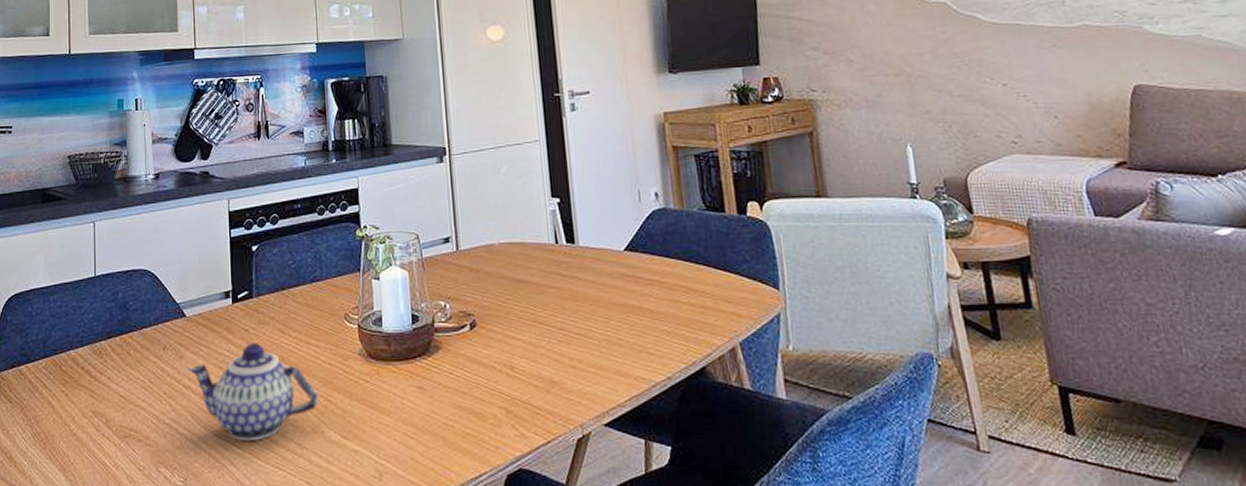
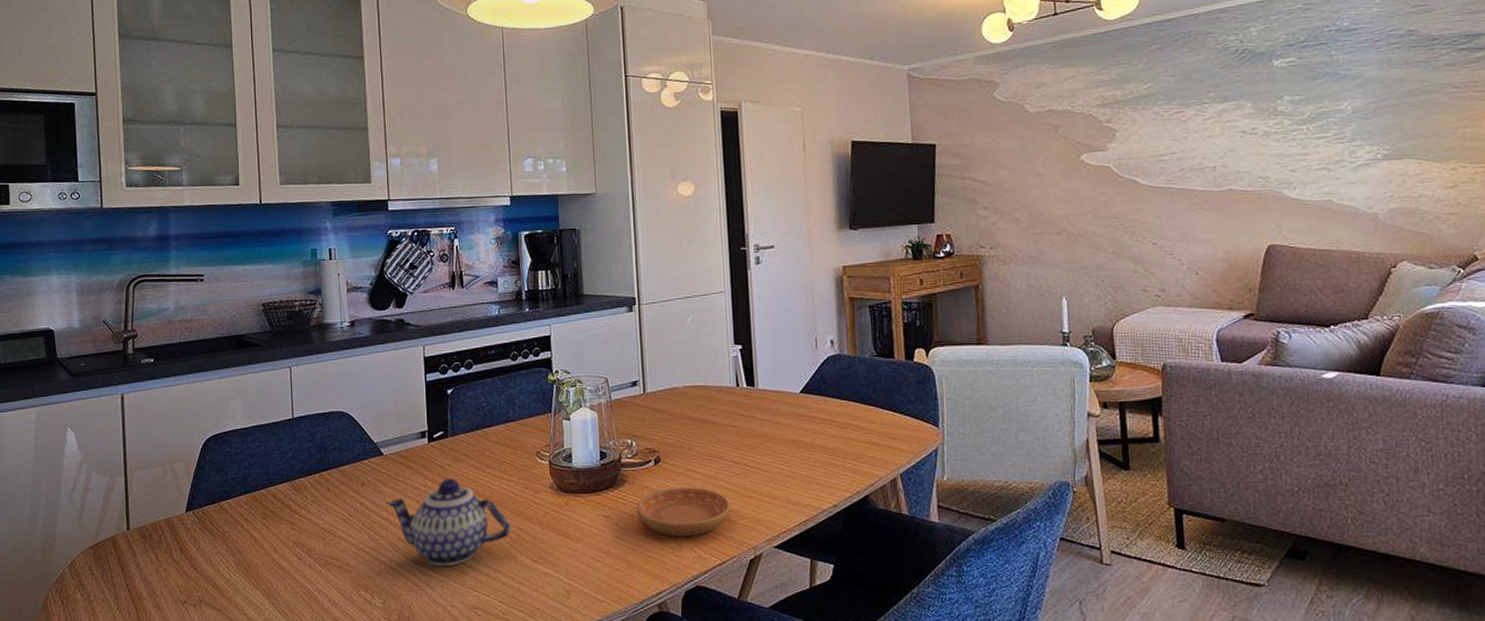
saucer: none [452,356,554,412] -> present [637,487,730,537]

